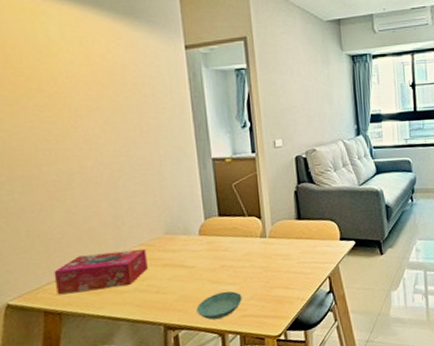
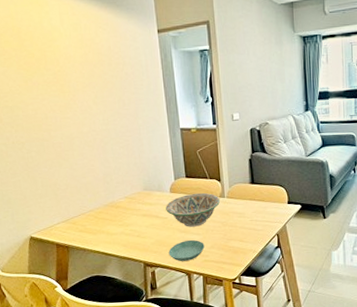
tissue box: present [53,248,148,295] -> none [62,200,131,232]
decorative bowl: none [193,233,262,276] -> present [166,192,221,227]

